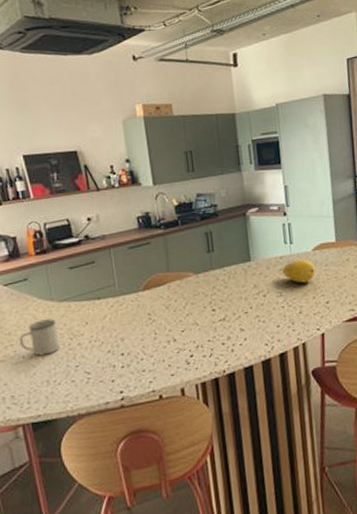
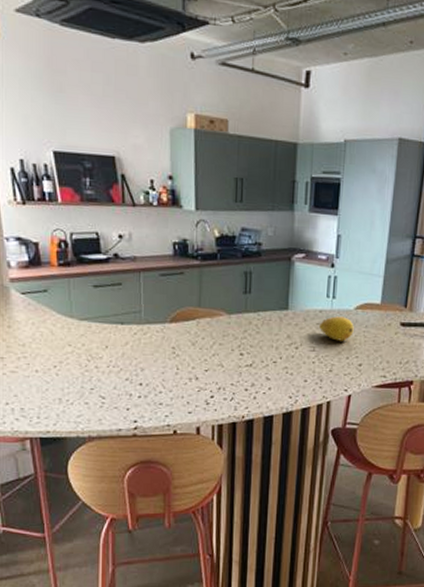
mug: present [19,318,59,356] -> none [33,336,76,373]

